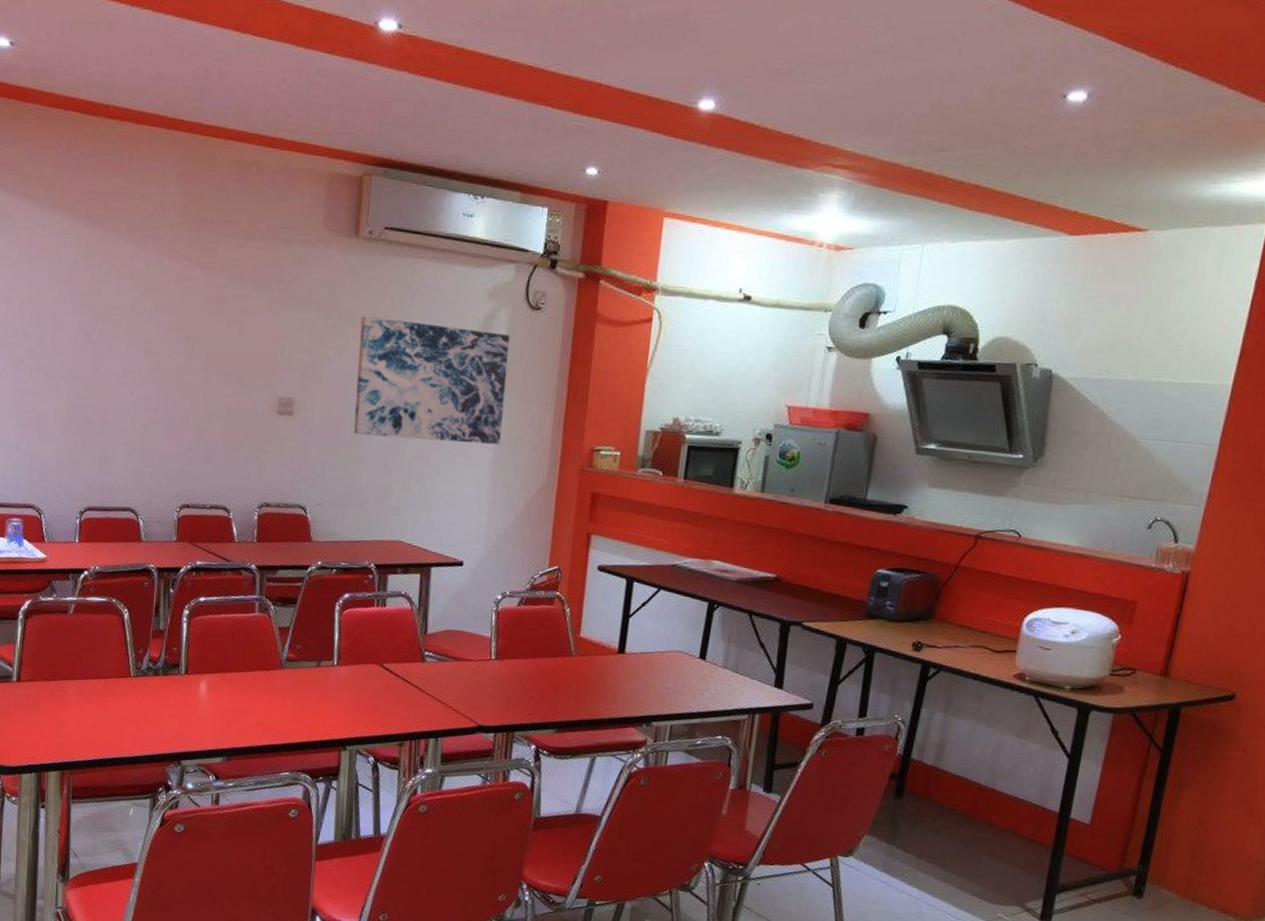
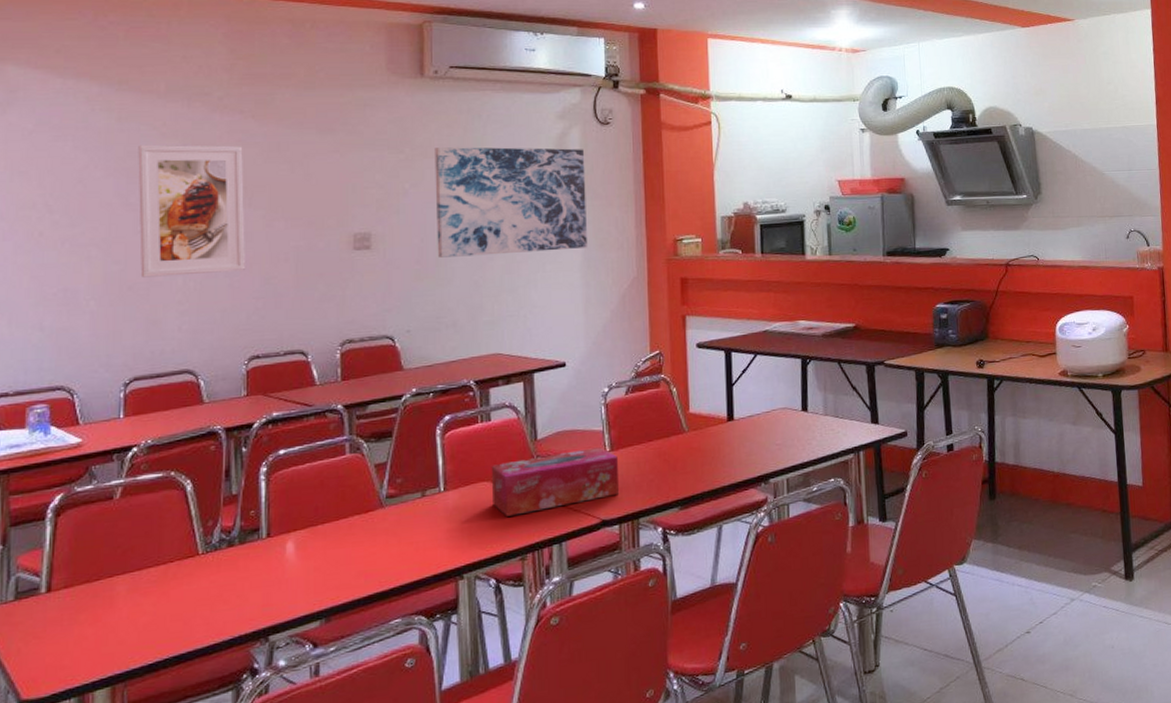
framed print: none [97,283,188,421] -> present [138,144,245,278]
tissue box: none [379,650,502,704] -> present [491,447,620,517]

